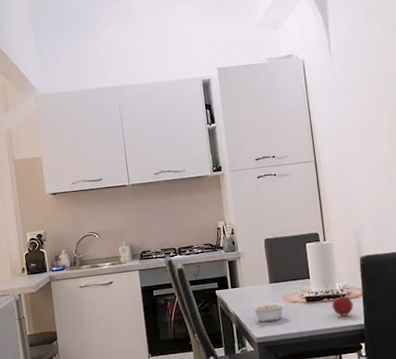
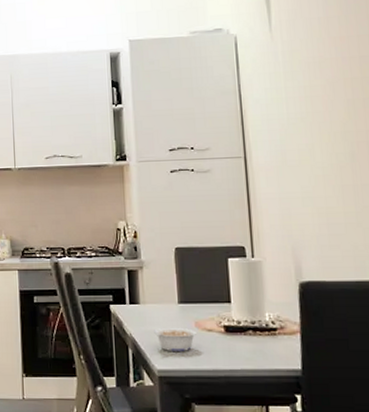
fruit: present [332,285,354,316] -> none [258,316,289,356]

